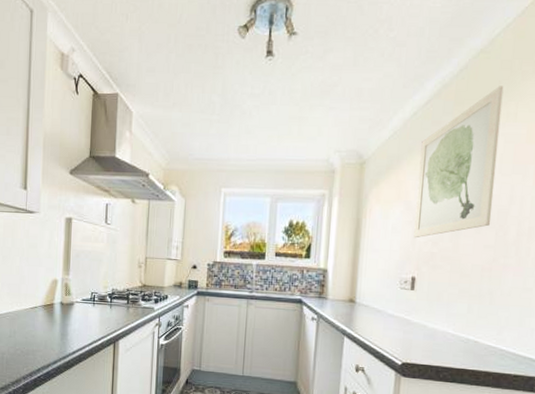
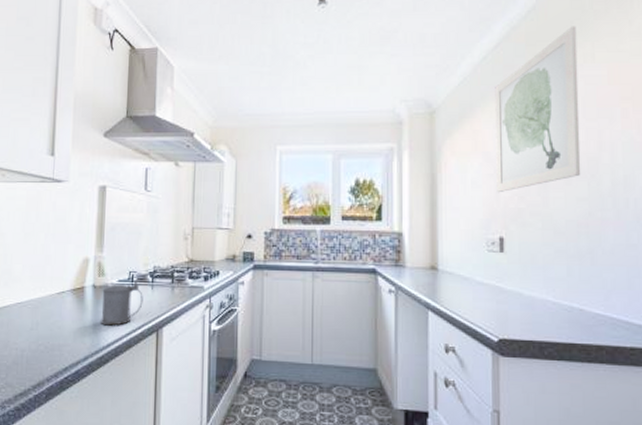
beer stein: none [67,298,103,337] -> present [101,278,143,326]

